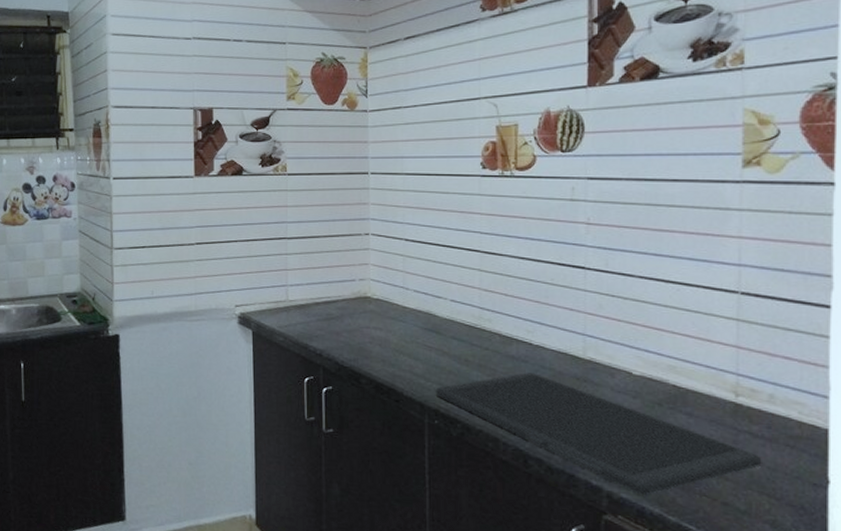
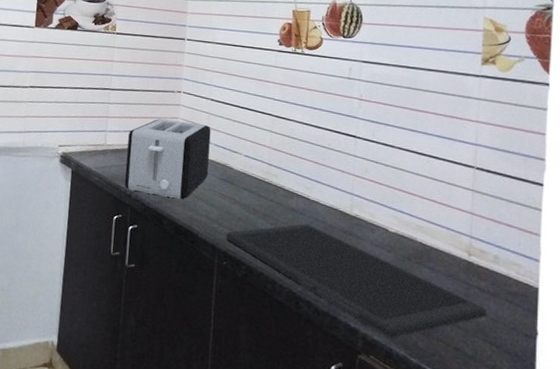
toaster: none [312,267,409,355] -> present [124,119,211,200]

